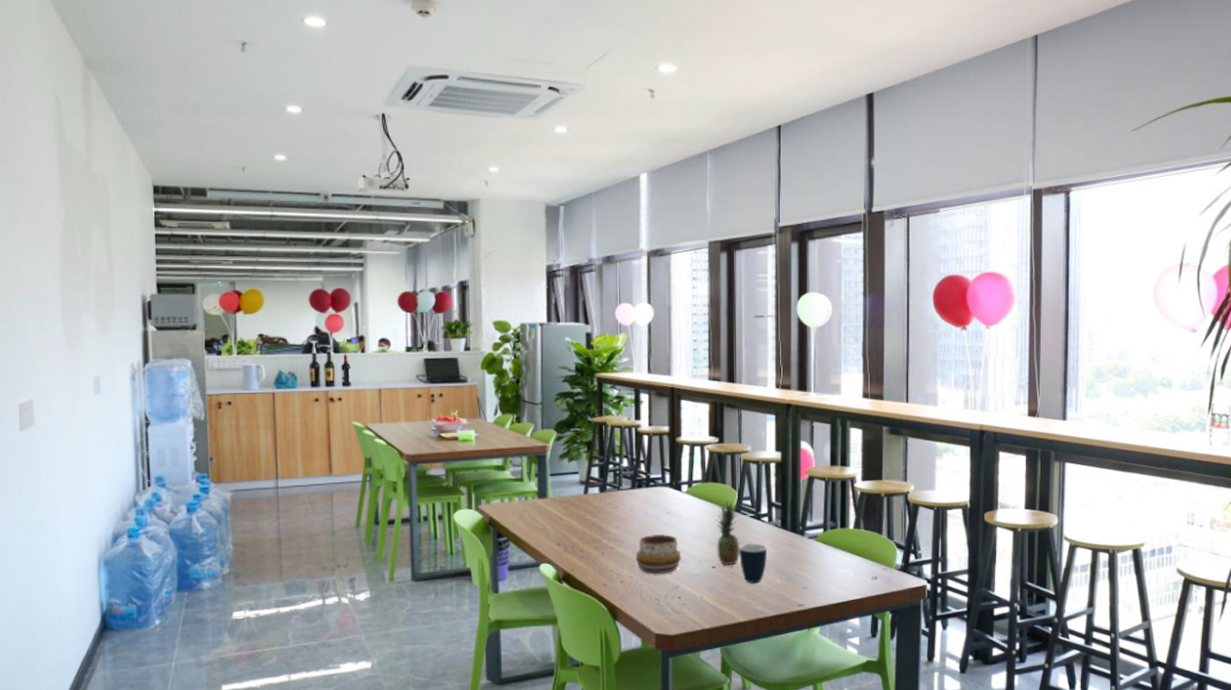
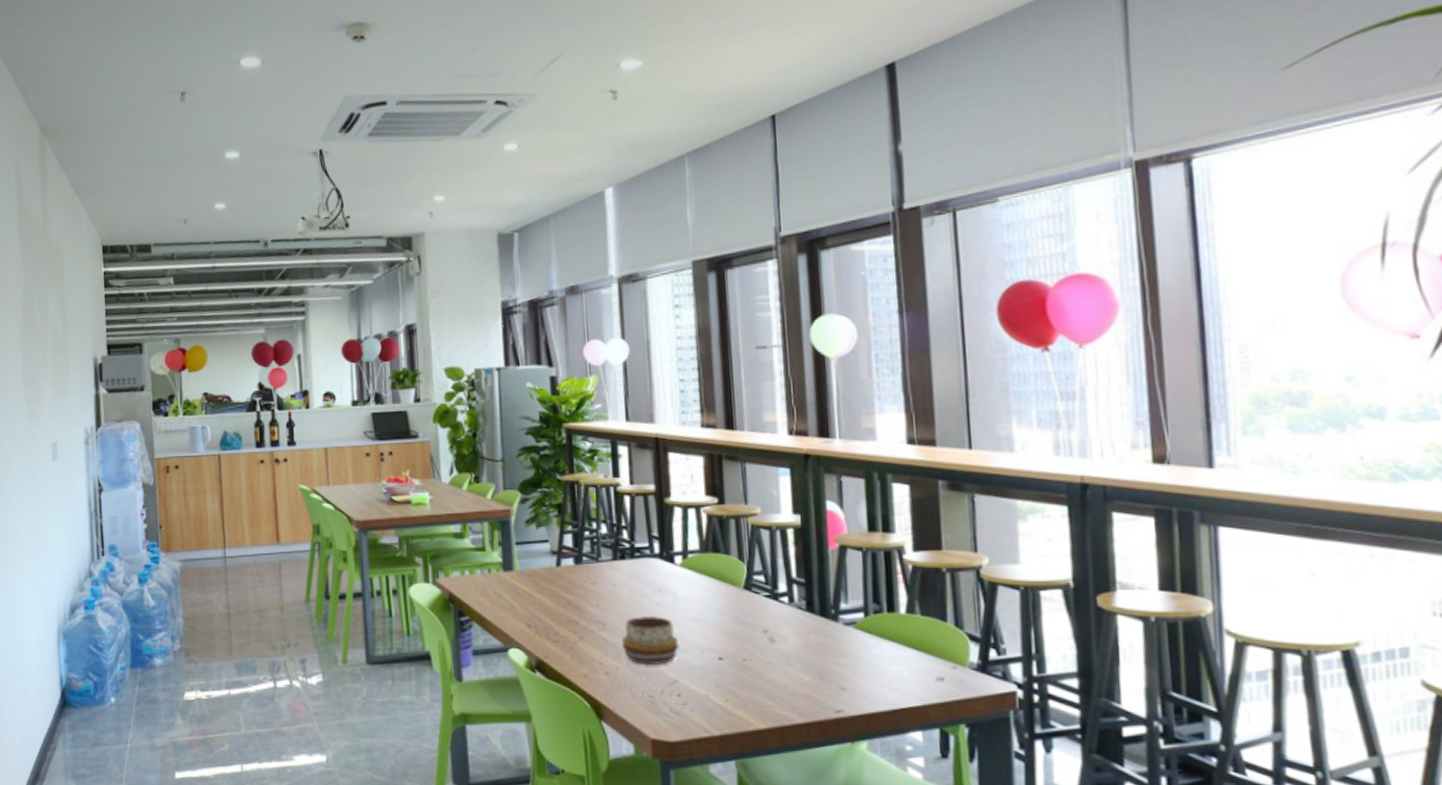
fruit: present [714,500,740,566] -> none [718,575,754,657]
mug: present [739,543,767,583] -> none [753,629,790,680]

